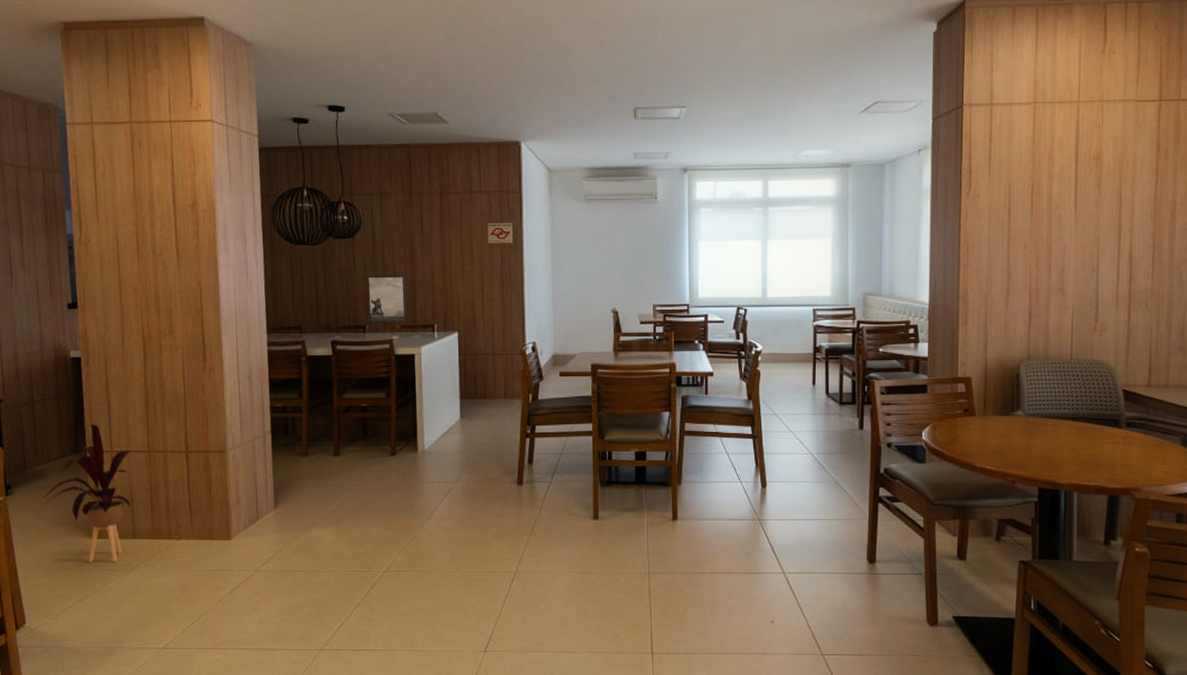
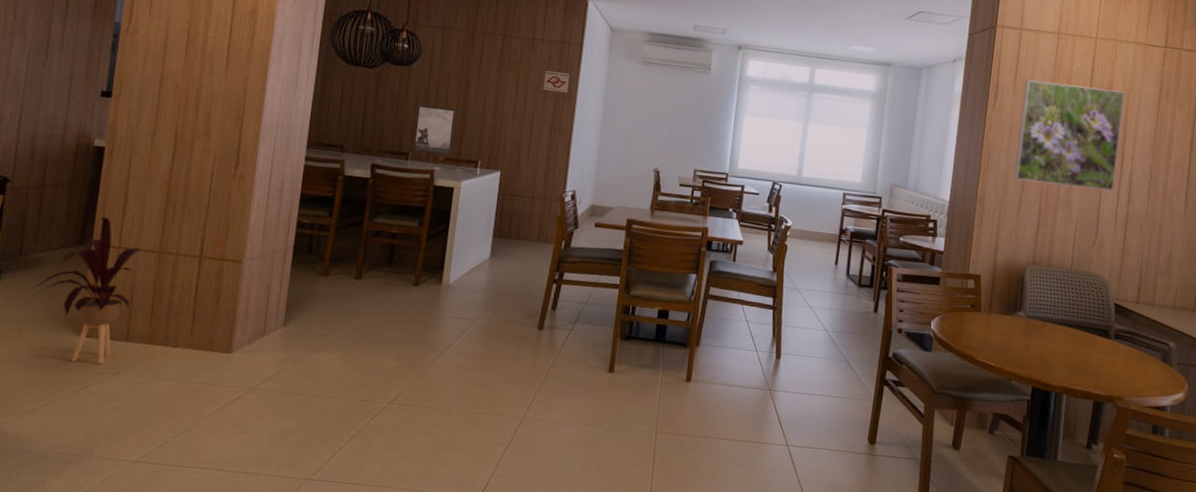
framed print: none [997,157,1118,271] -> present [1013,80,1126,191]

